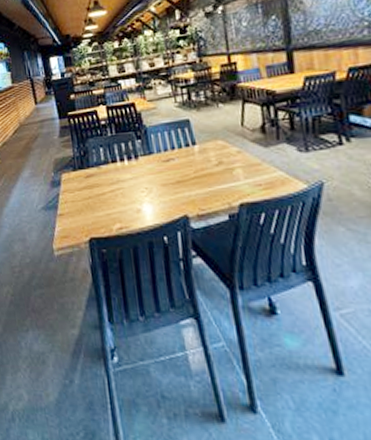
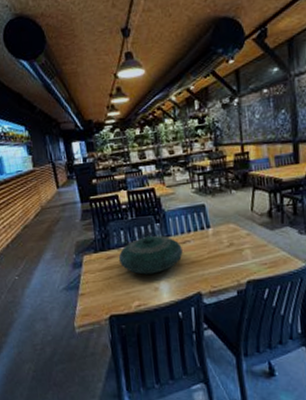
decorative bowl: none [98,152,167,195] -> present [118,235,183,275]

